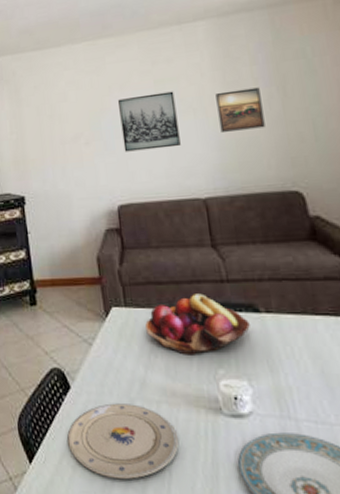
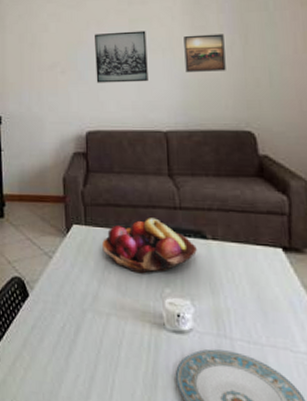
plate: present [67,403,179,480] -> none [22,312,124,384]

